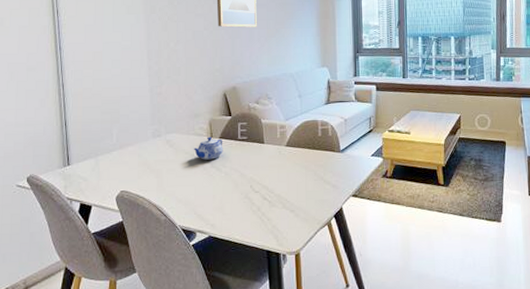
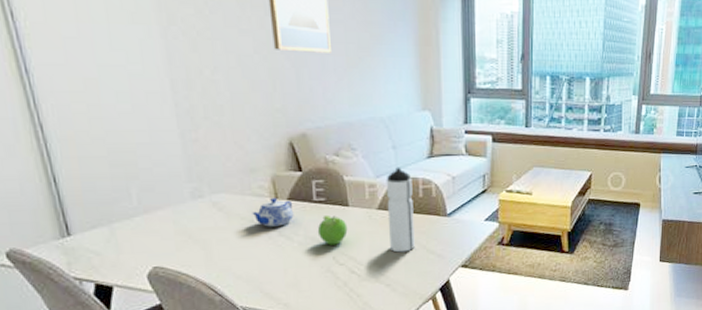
fruit: none [240,151,263,176] -> present [317,215,348,245]
water bottle: none [293,111,314,183] -> present [386,167,415,253]

